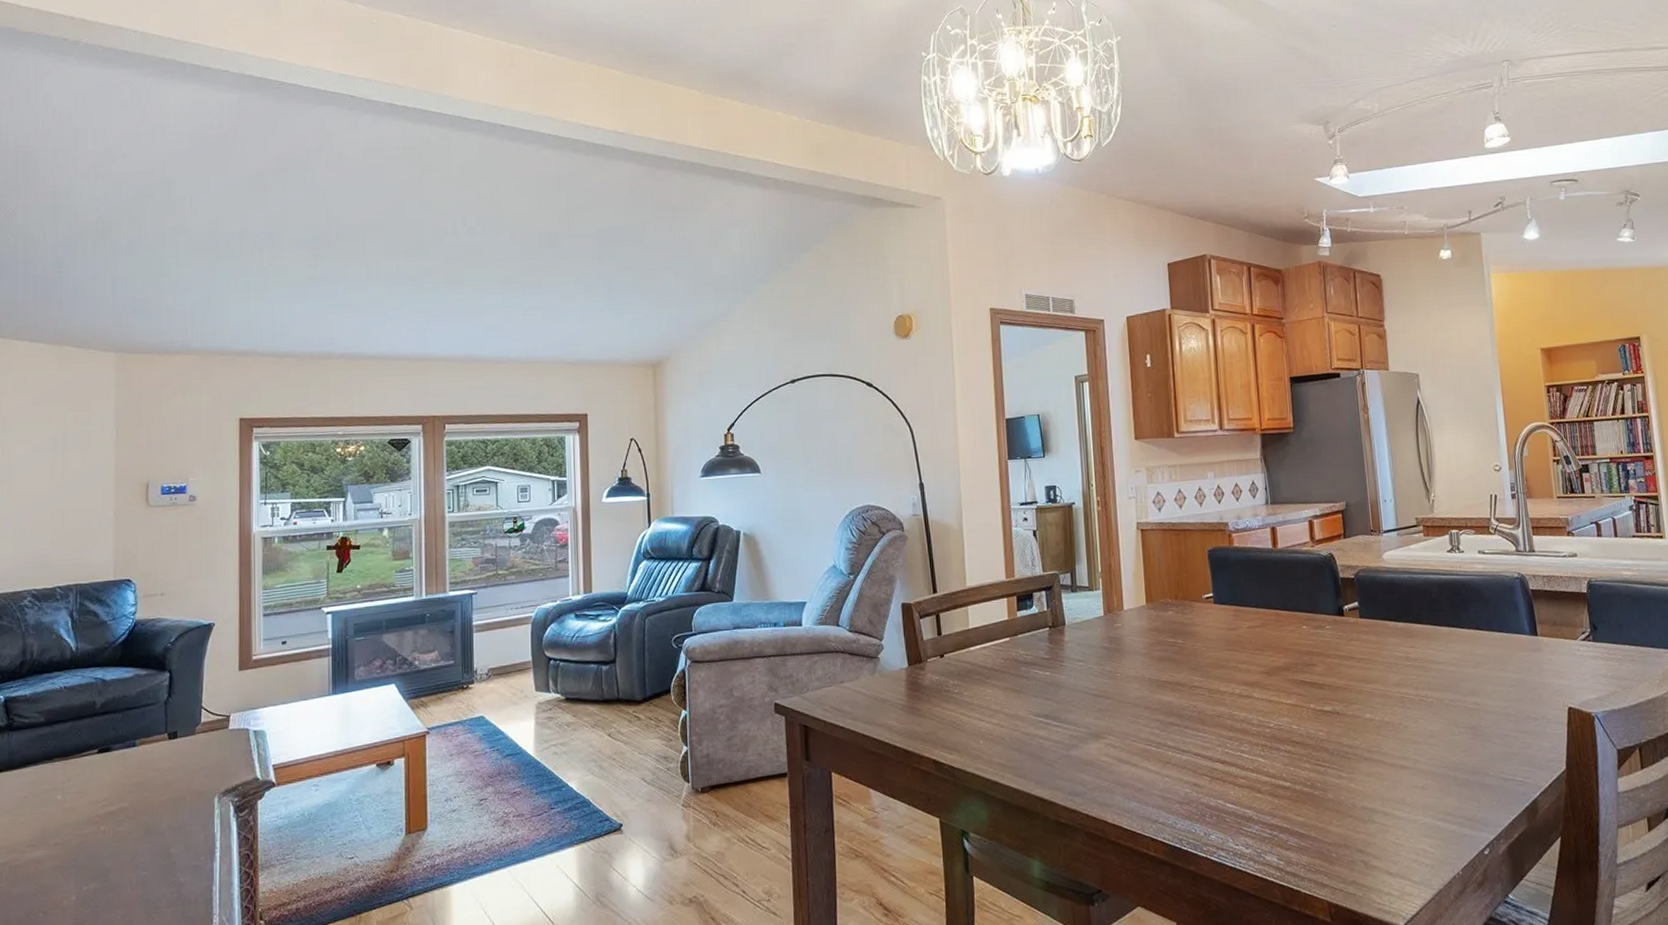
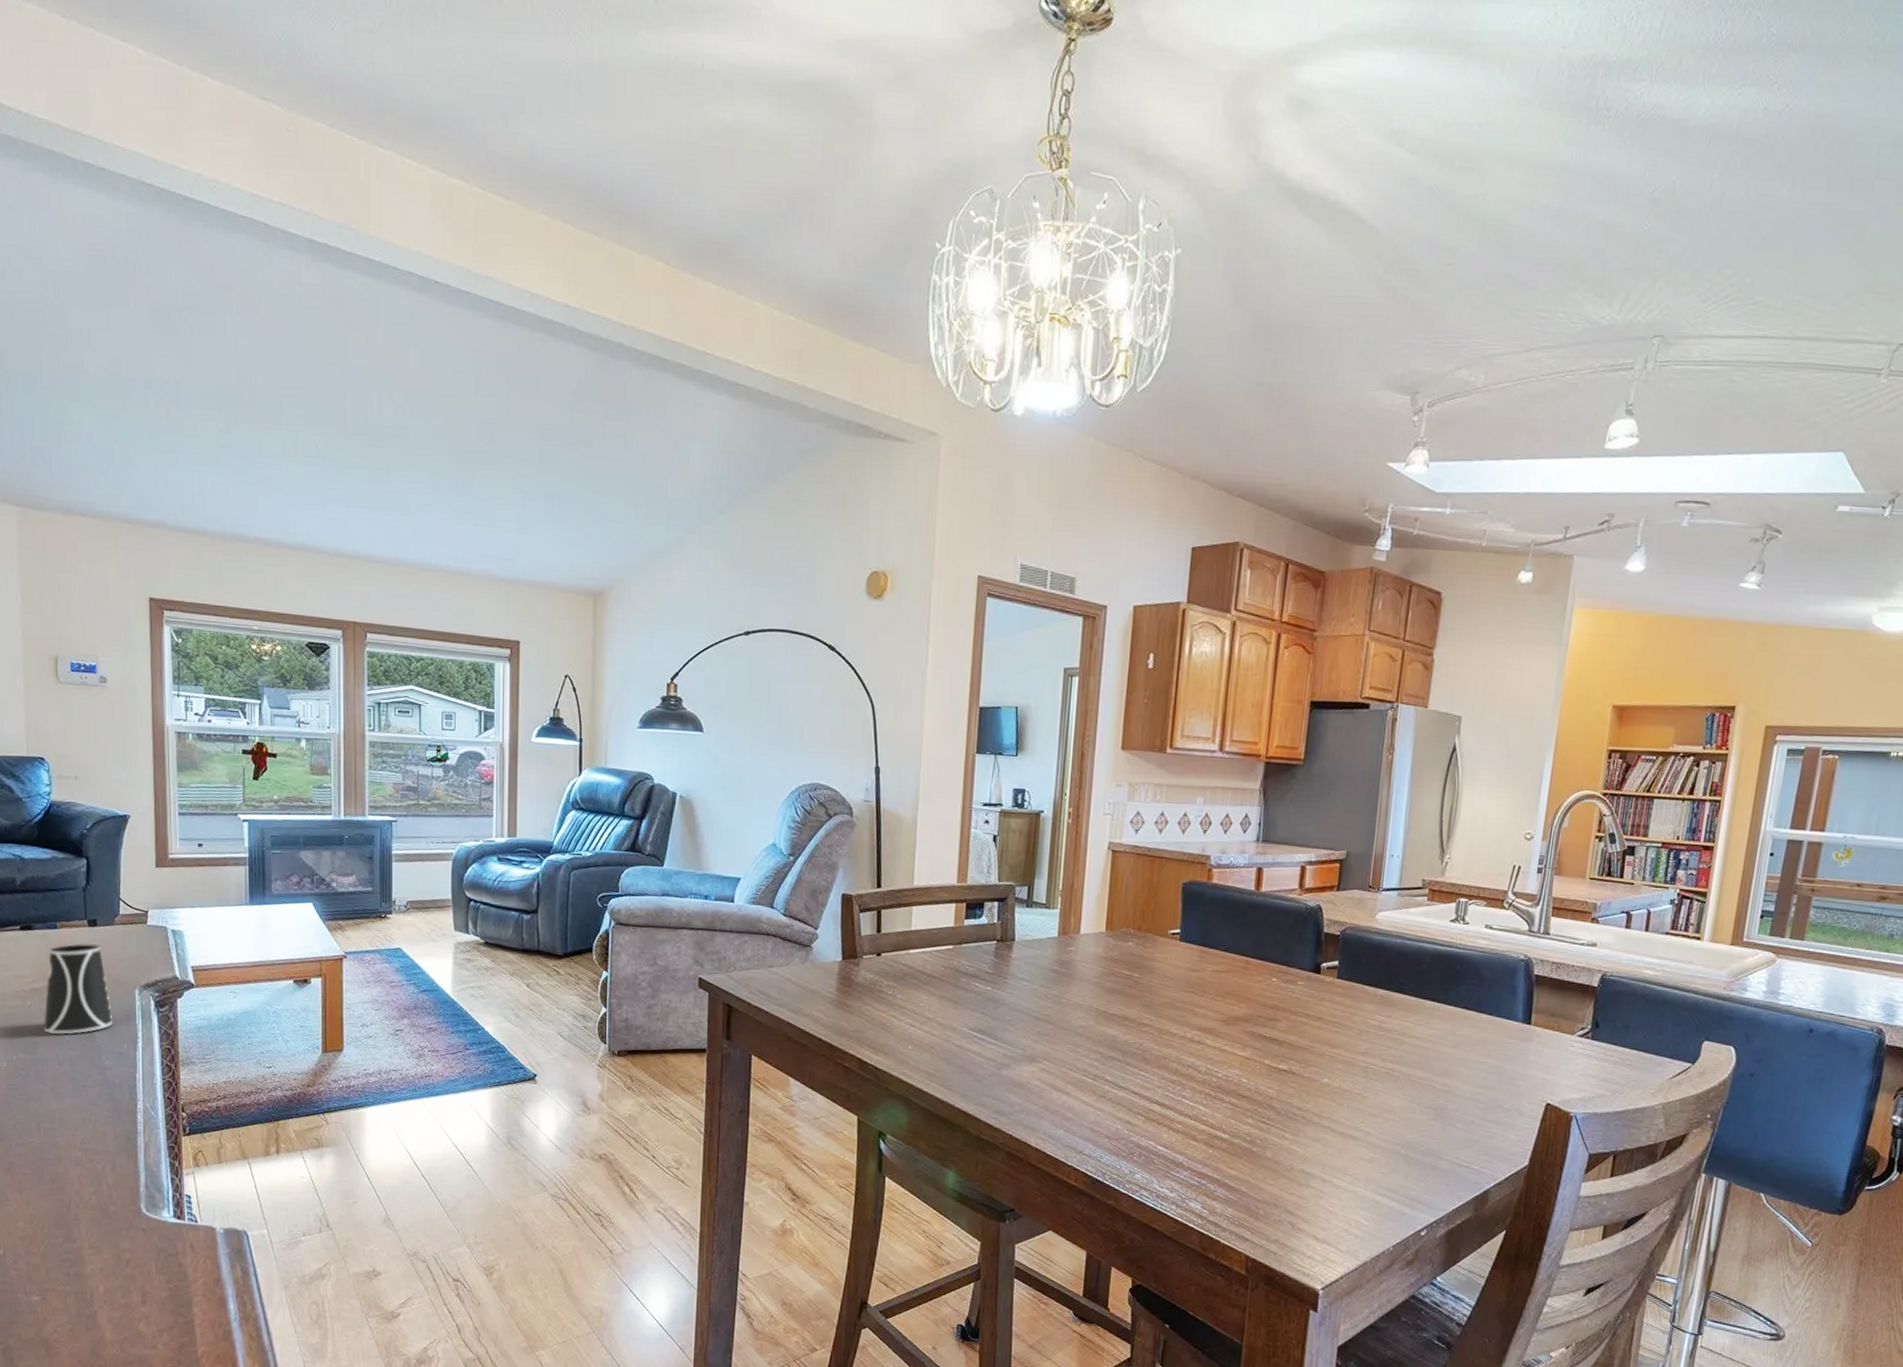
cup: none [118,757,190,857] -> present [44,943,112,1035]

